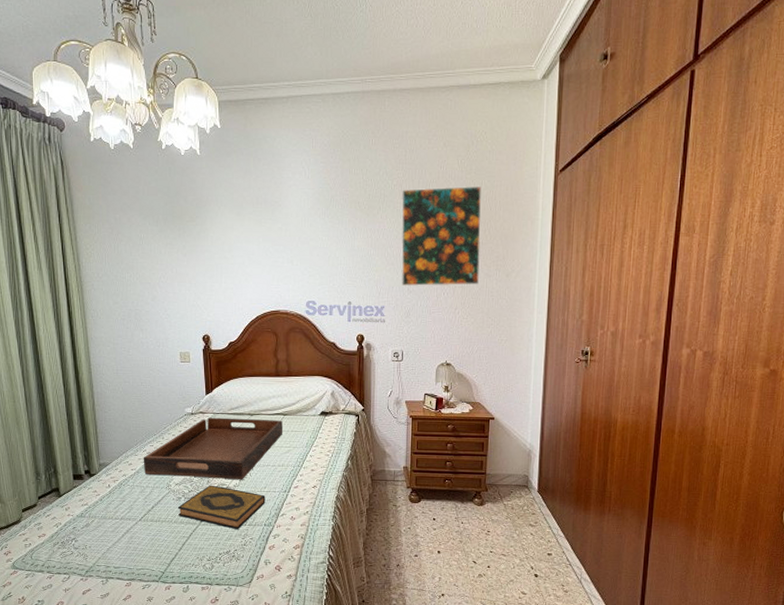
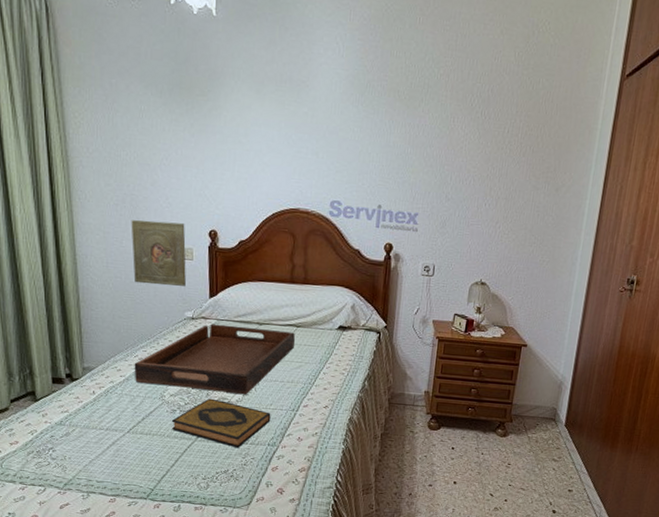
religious icon: none [136,330,185,386] -> present [131,220,186,286]
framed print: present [401,185,482,286] -> none [439,80,539,197]

